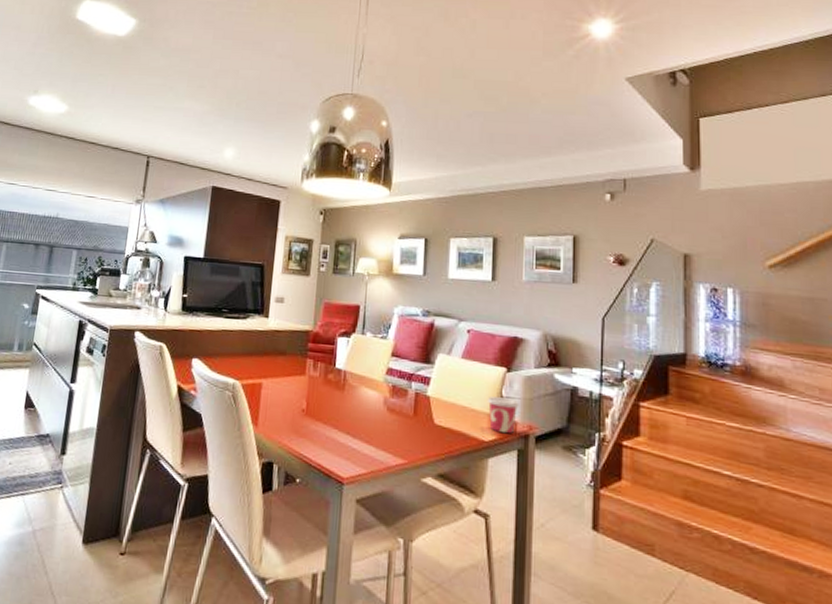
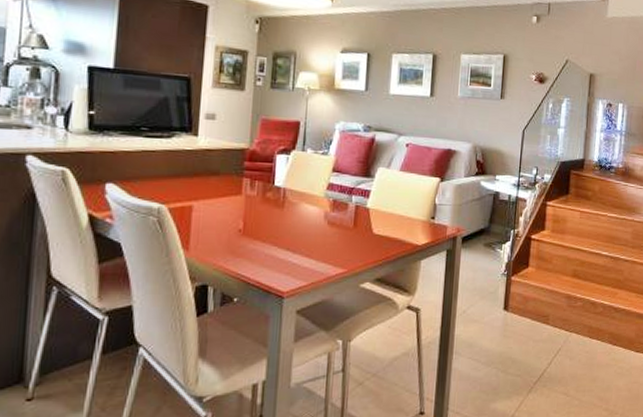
cup: present [487,396,519,434] -> none [422,205,450,237]

